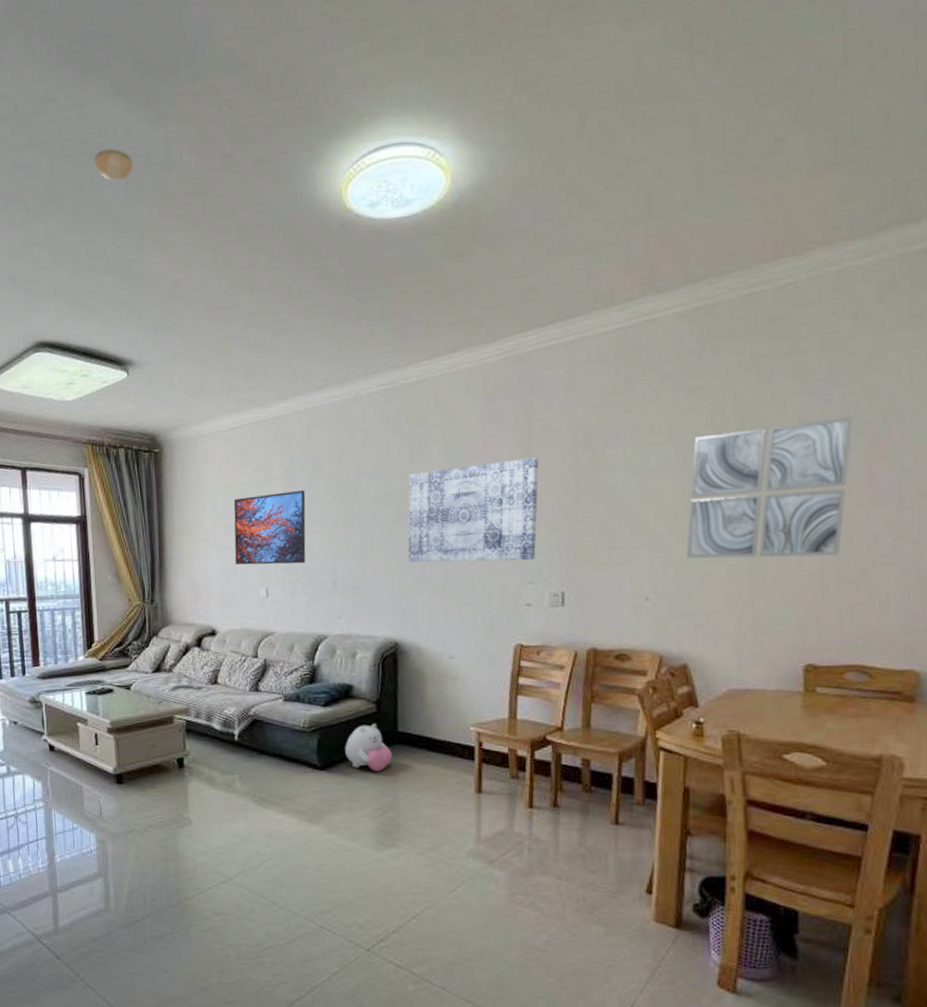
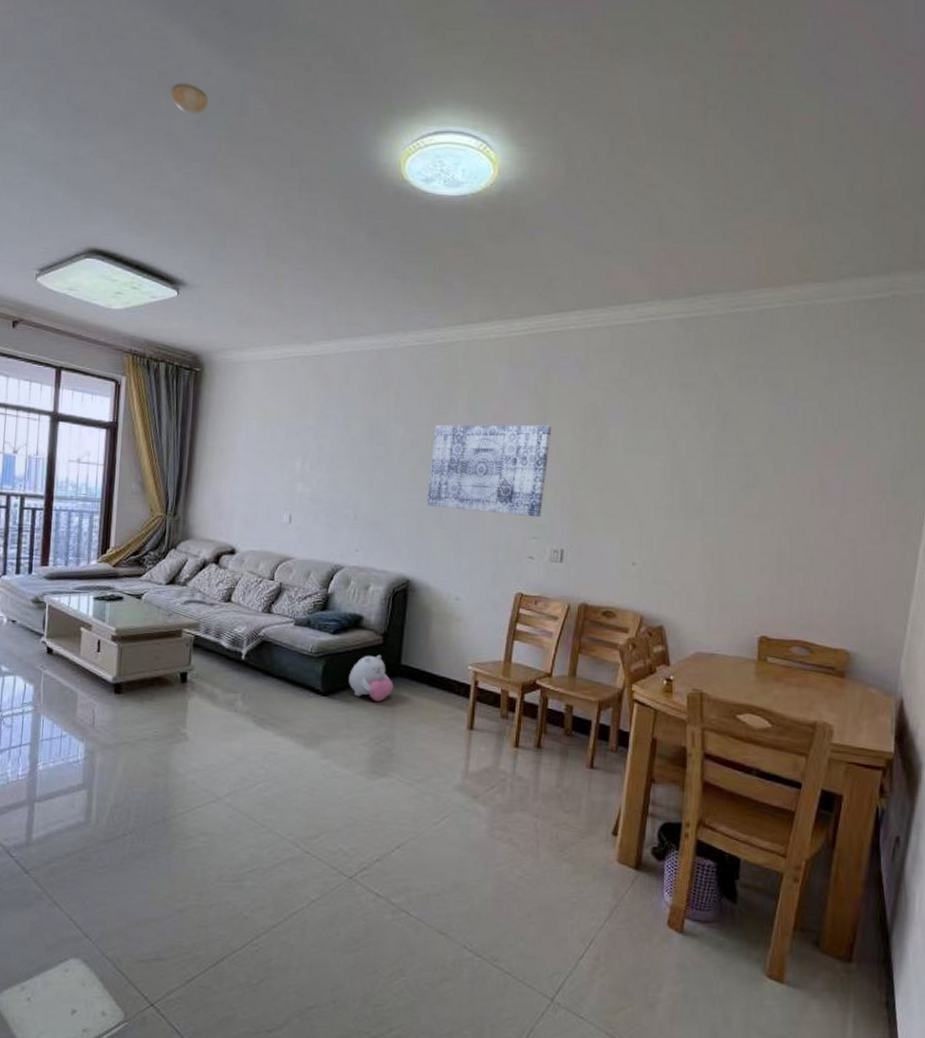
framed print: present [233,490,306,565] -> none [263,425,338,495]
wall art: present [686,416,854,559] -> none [670,426,811,545]

